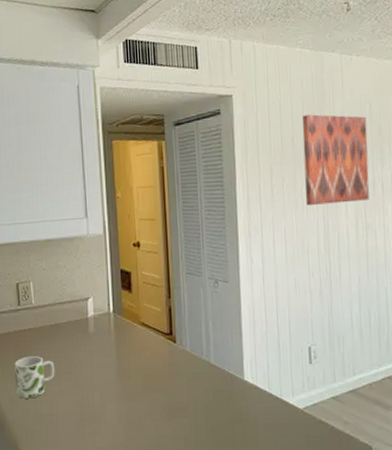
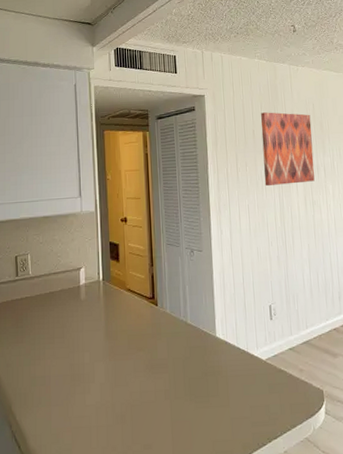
mug: present [15,356,55,399] -> none [11,322,49,363]

